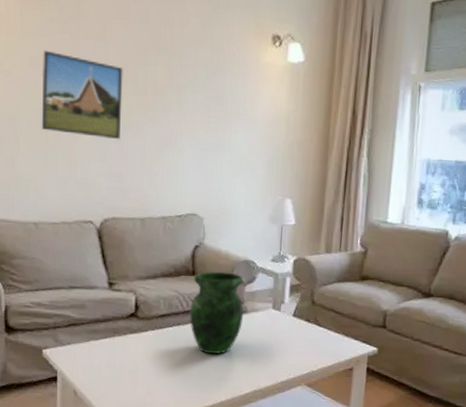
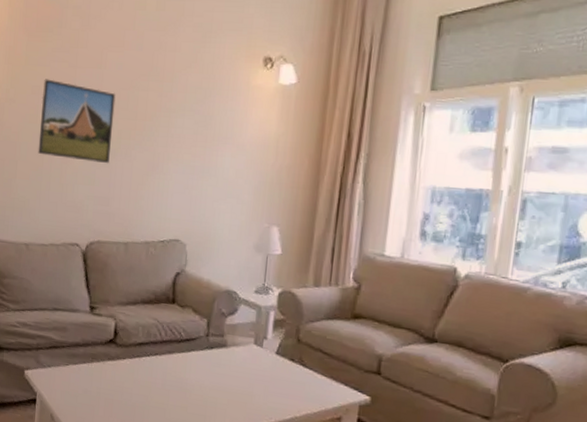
vase: present [189,271,244,355] -> none [168,300,225,390]

